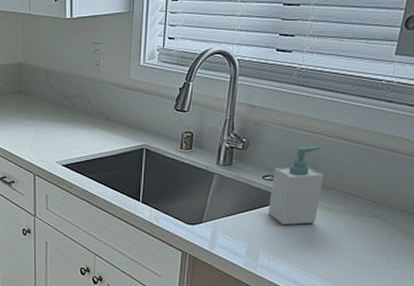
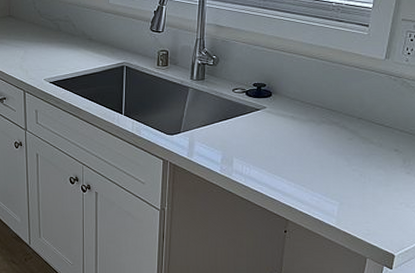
soap bottle: present [268,145,324,225] -> none [239,61,287,133]

